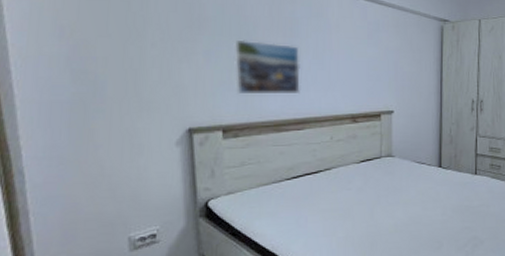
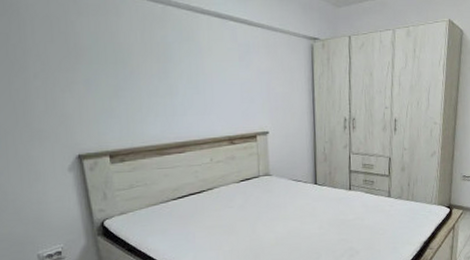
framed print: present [233,39,301,95] -> none [111,67,178,121]

